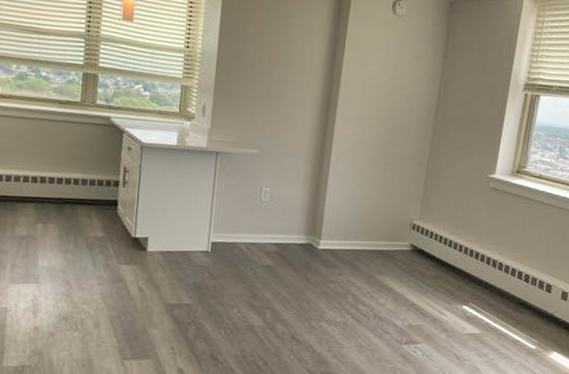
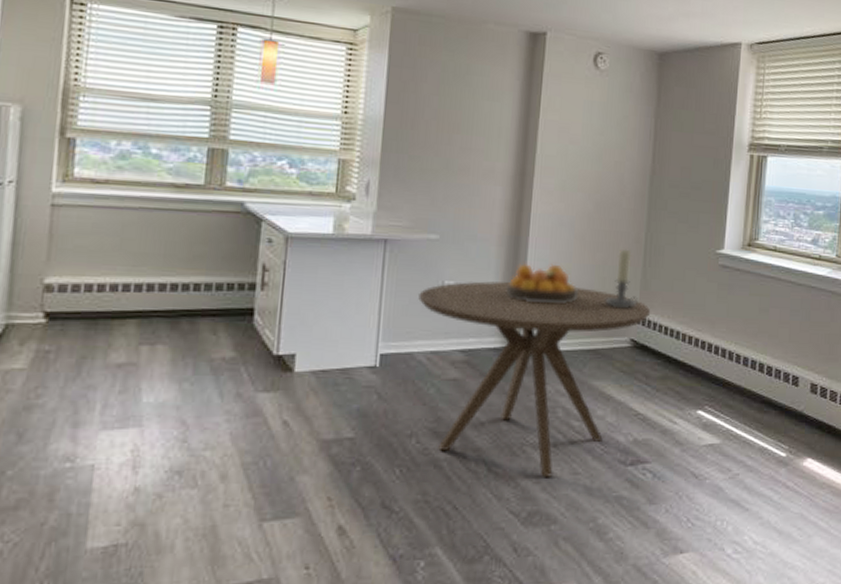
dining table: none [242,189,429,347] -> present [418,281,651,477]
fruit bowl: none [311,177,369,212] -> present [507,263,578,305]
candle holder: none [391,169,420,219] -> present [605,249,639,309]

